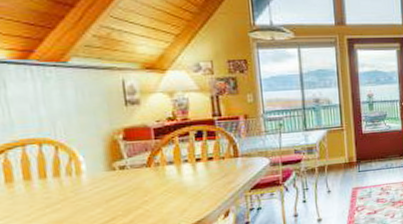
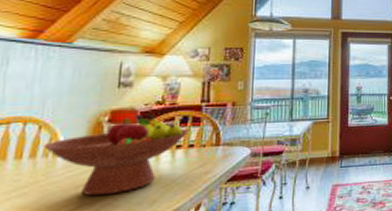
fruit bowl: none [64,130,206,209] -> present [43,114,189,197]

